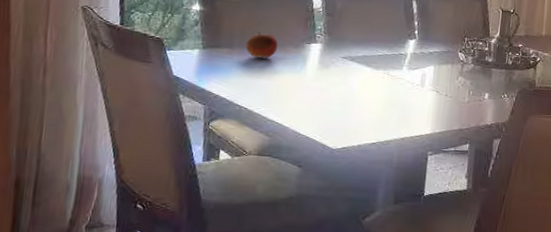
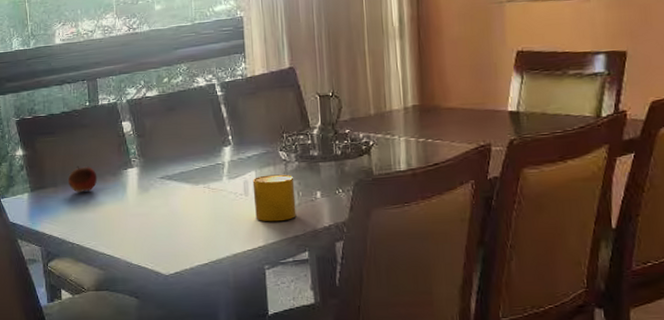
cup: none [427,71,467,115] -> present [252,174,296,222]

